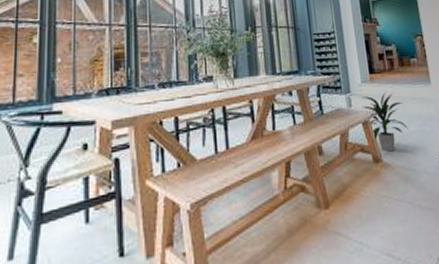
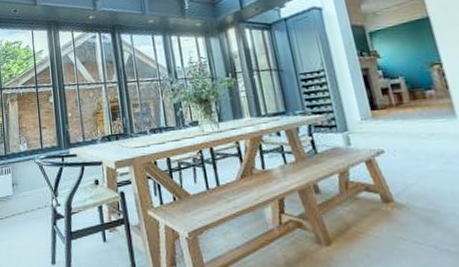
indoor plant: present [361,92,409,152] -> none [362,129,427,192]

